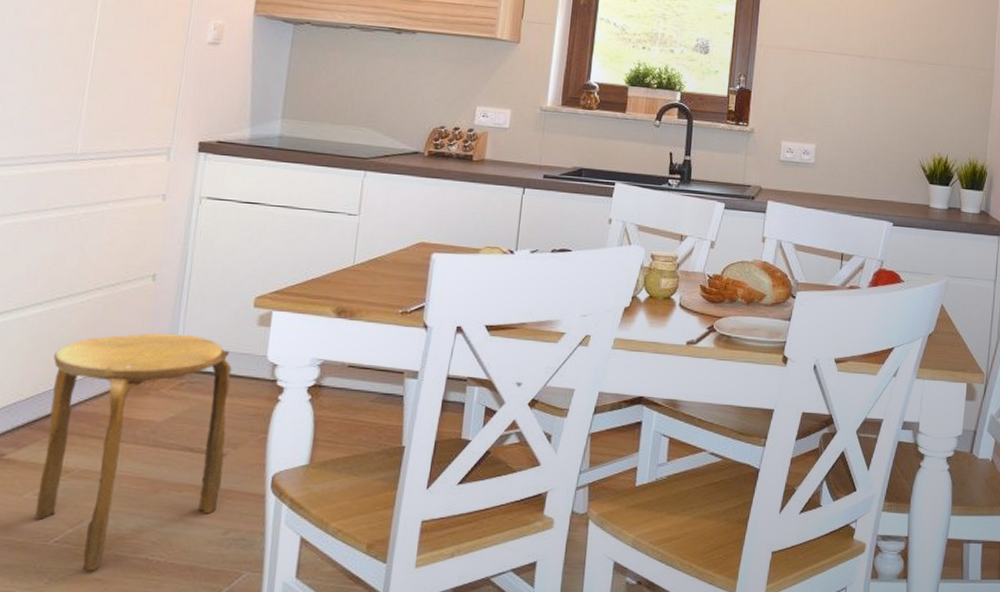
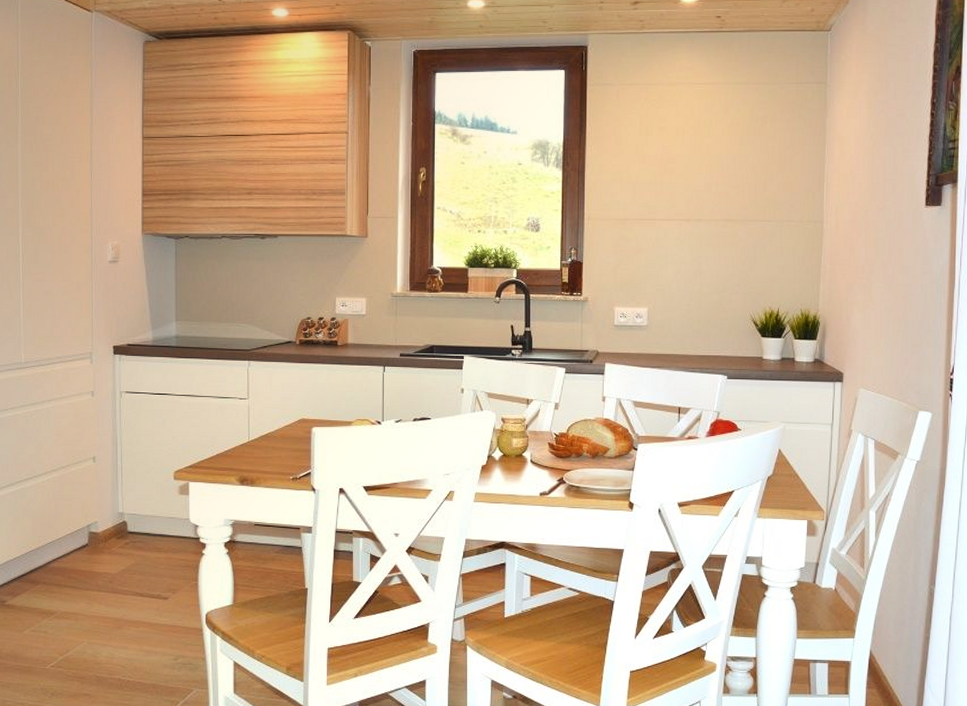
stool: present [34,332,232,571] -> none [29,503,167,688]

